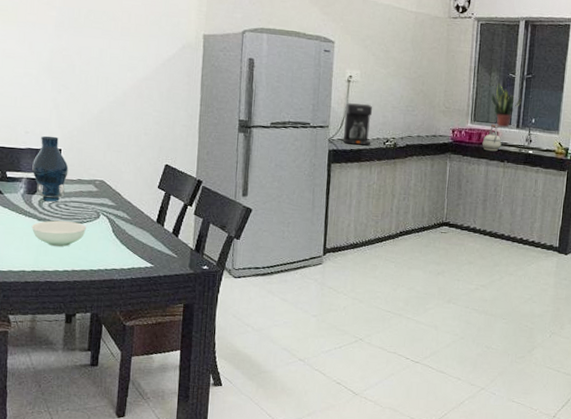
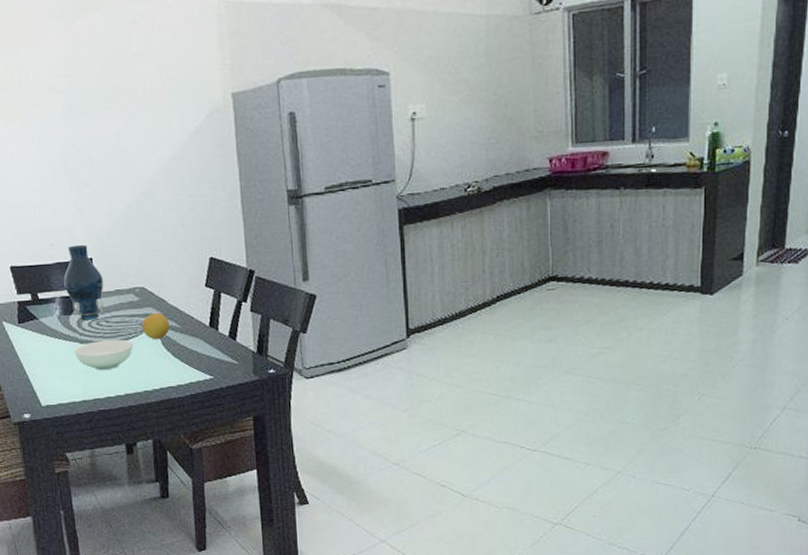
fruit: none [97,203,122,227] -> present [142,312,170,340]
coffee maker: present [342,103,373,146] -> none [412,144,449,198]
kettle: present [482,124,502,152] -> none [589,143,615,179]
potted plant: present [491,82,522,128] -> none [596,87,636,146]

